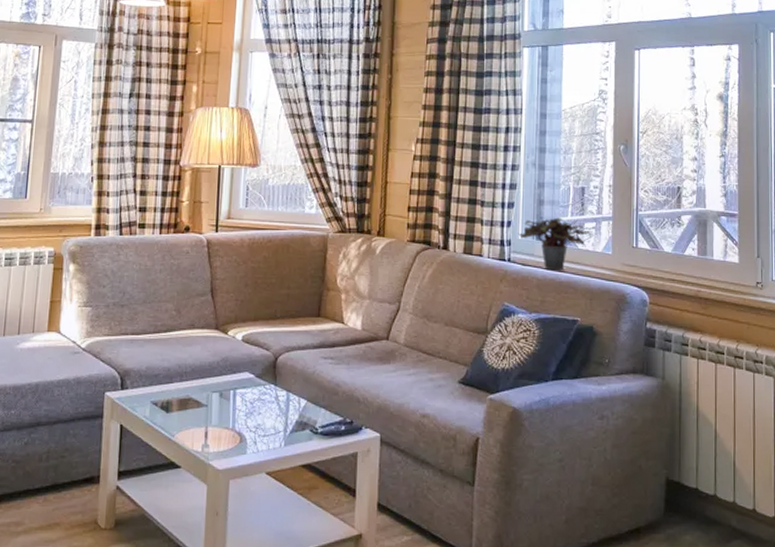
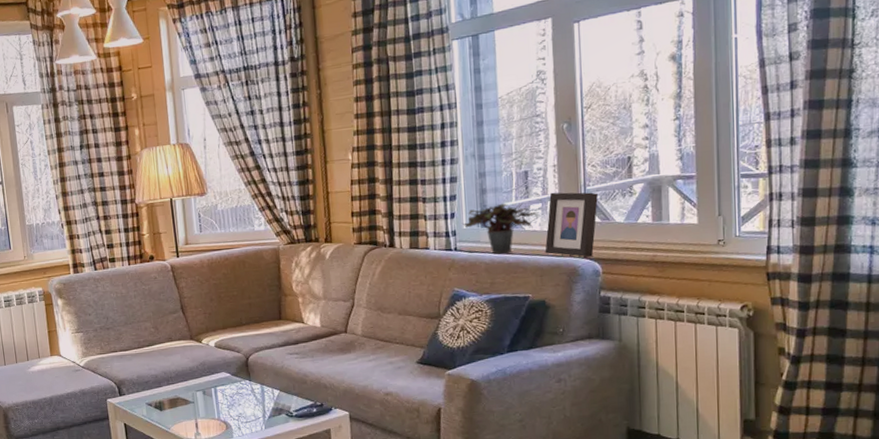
picture frame: none [596,212,649,285] -> present [545,192,598,257]

